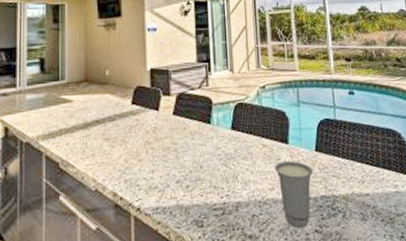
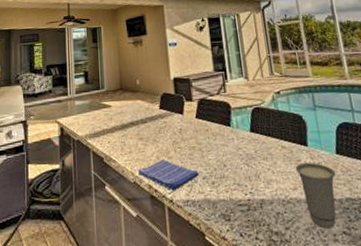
dish towel: none [101,162,173,198] -> present [138,159,199,191]

